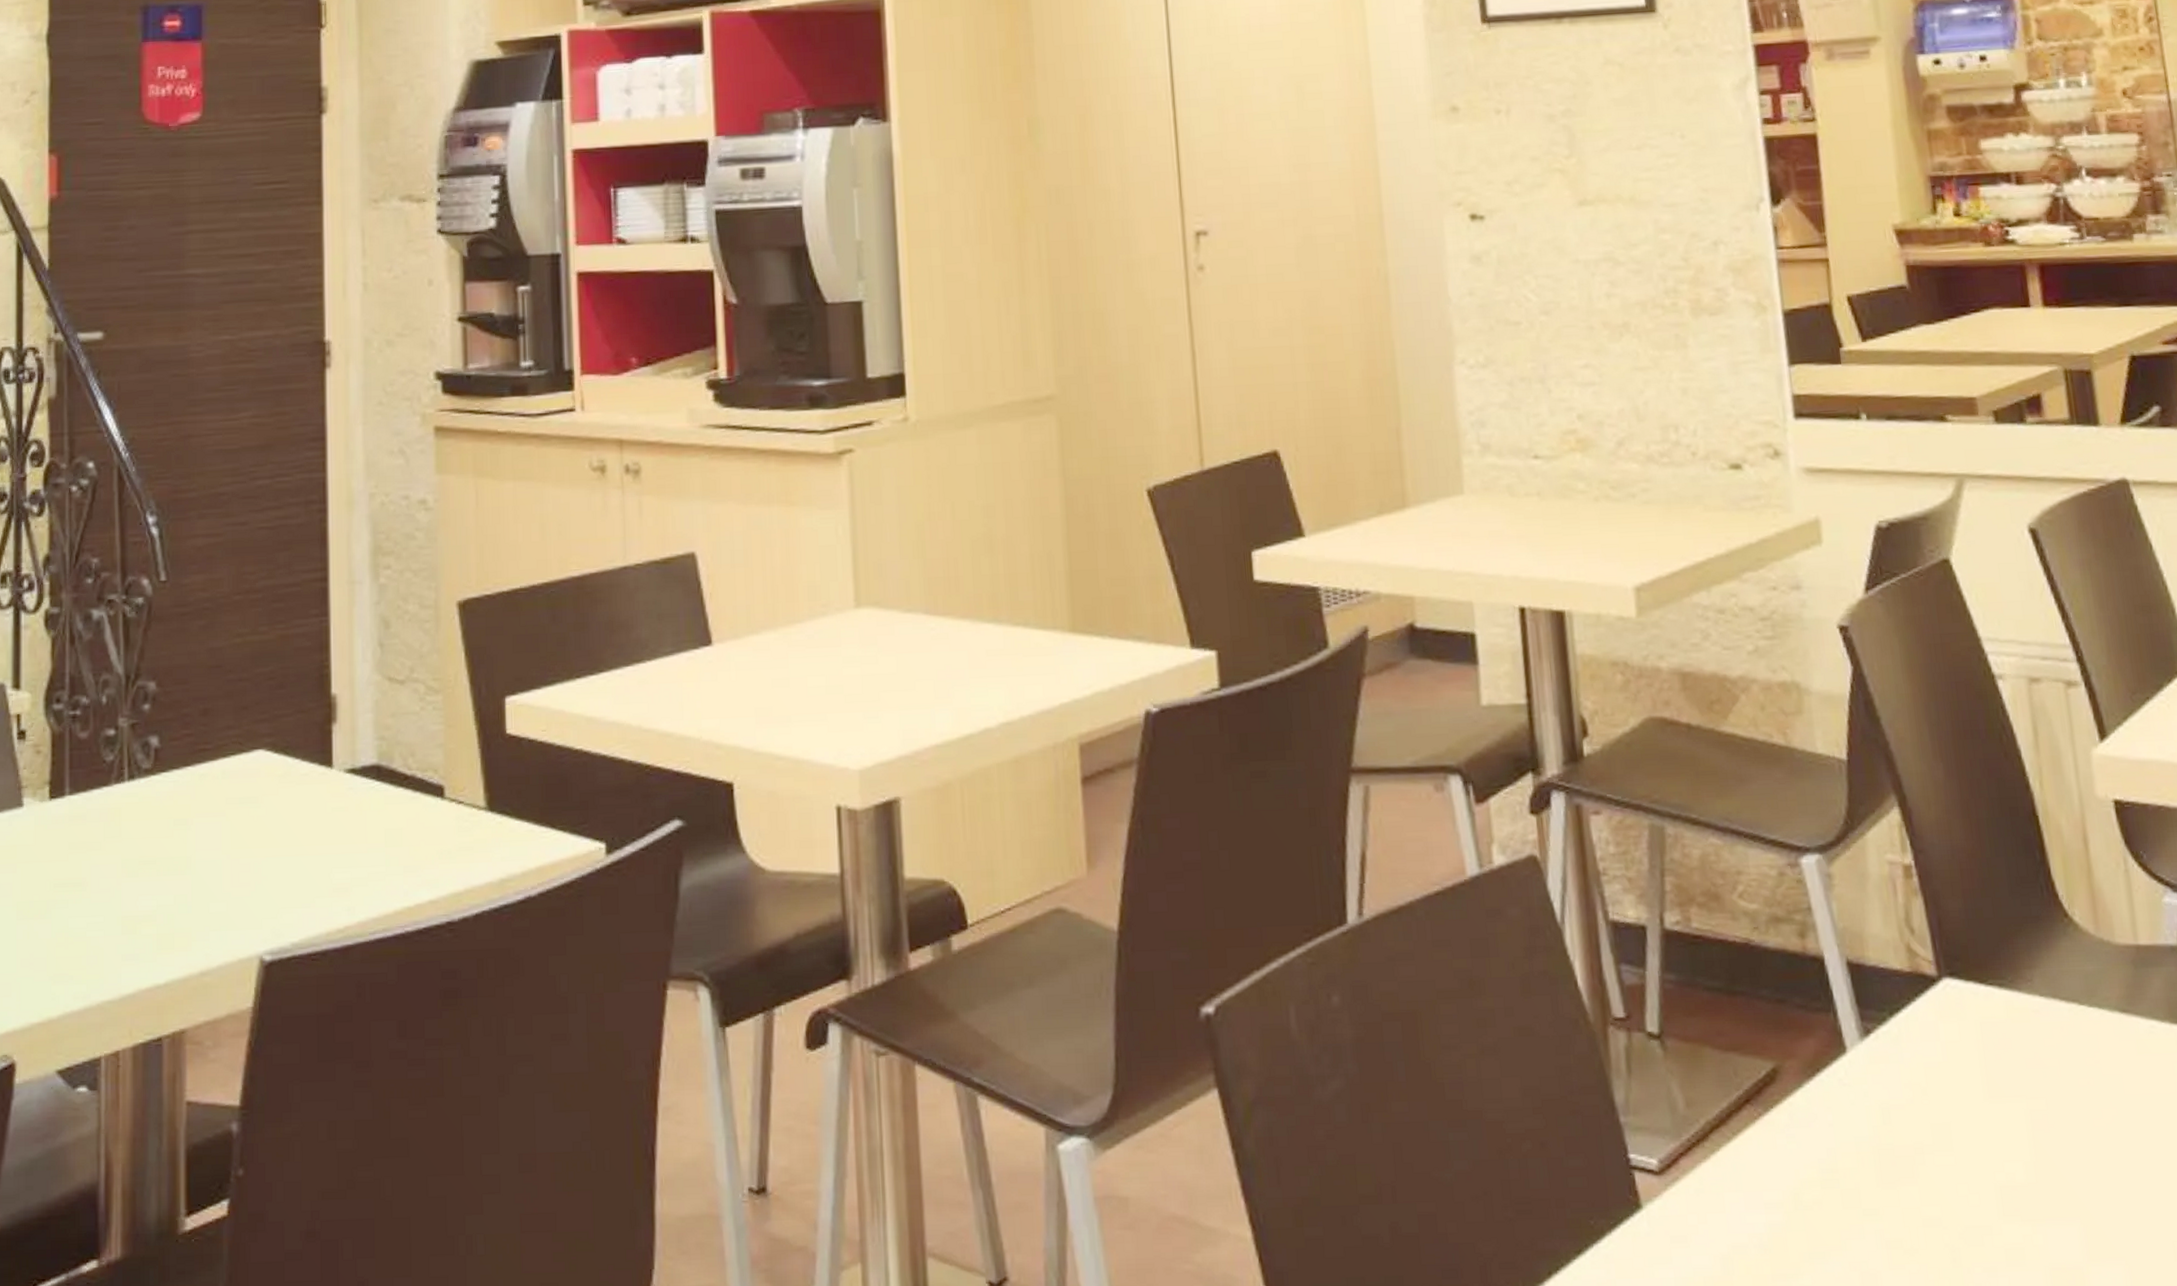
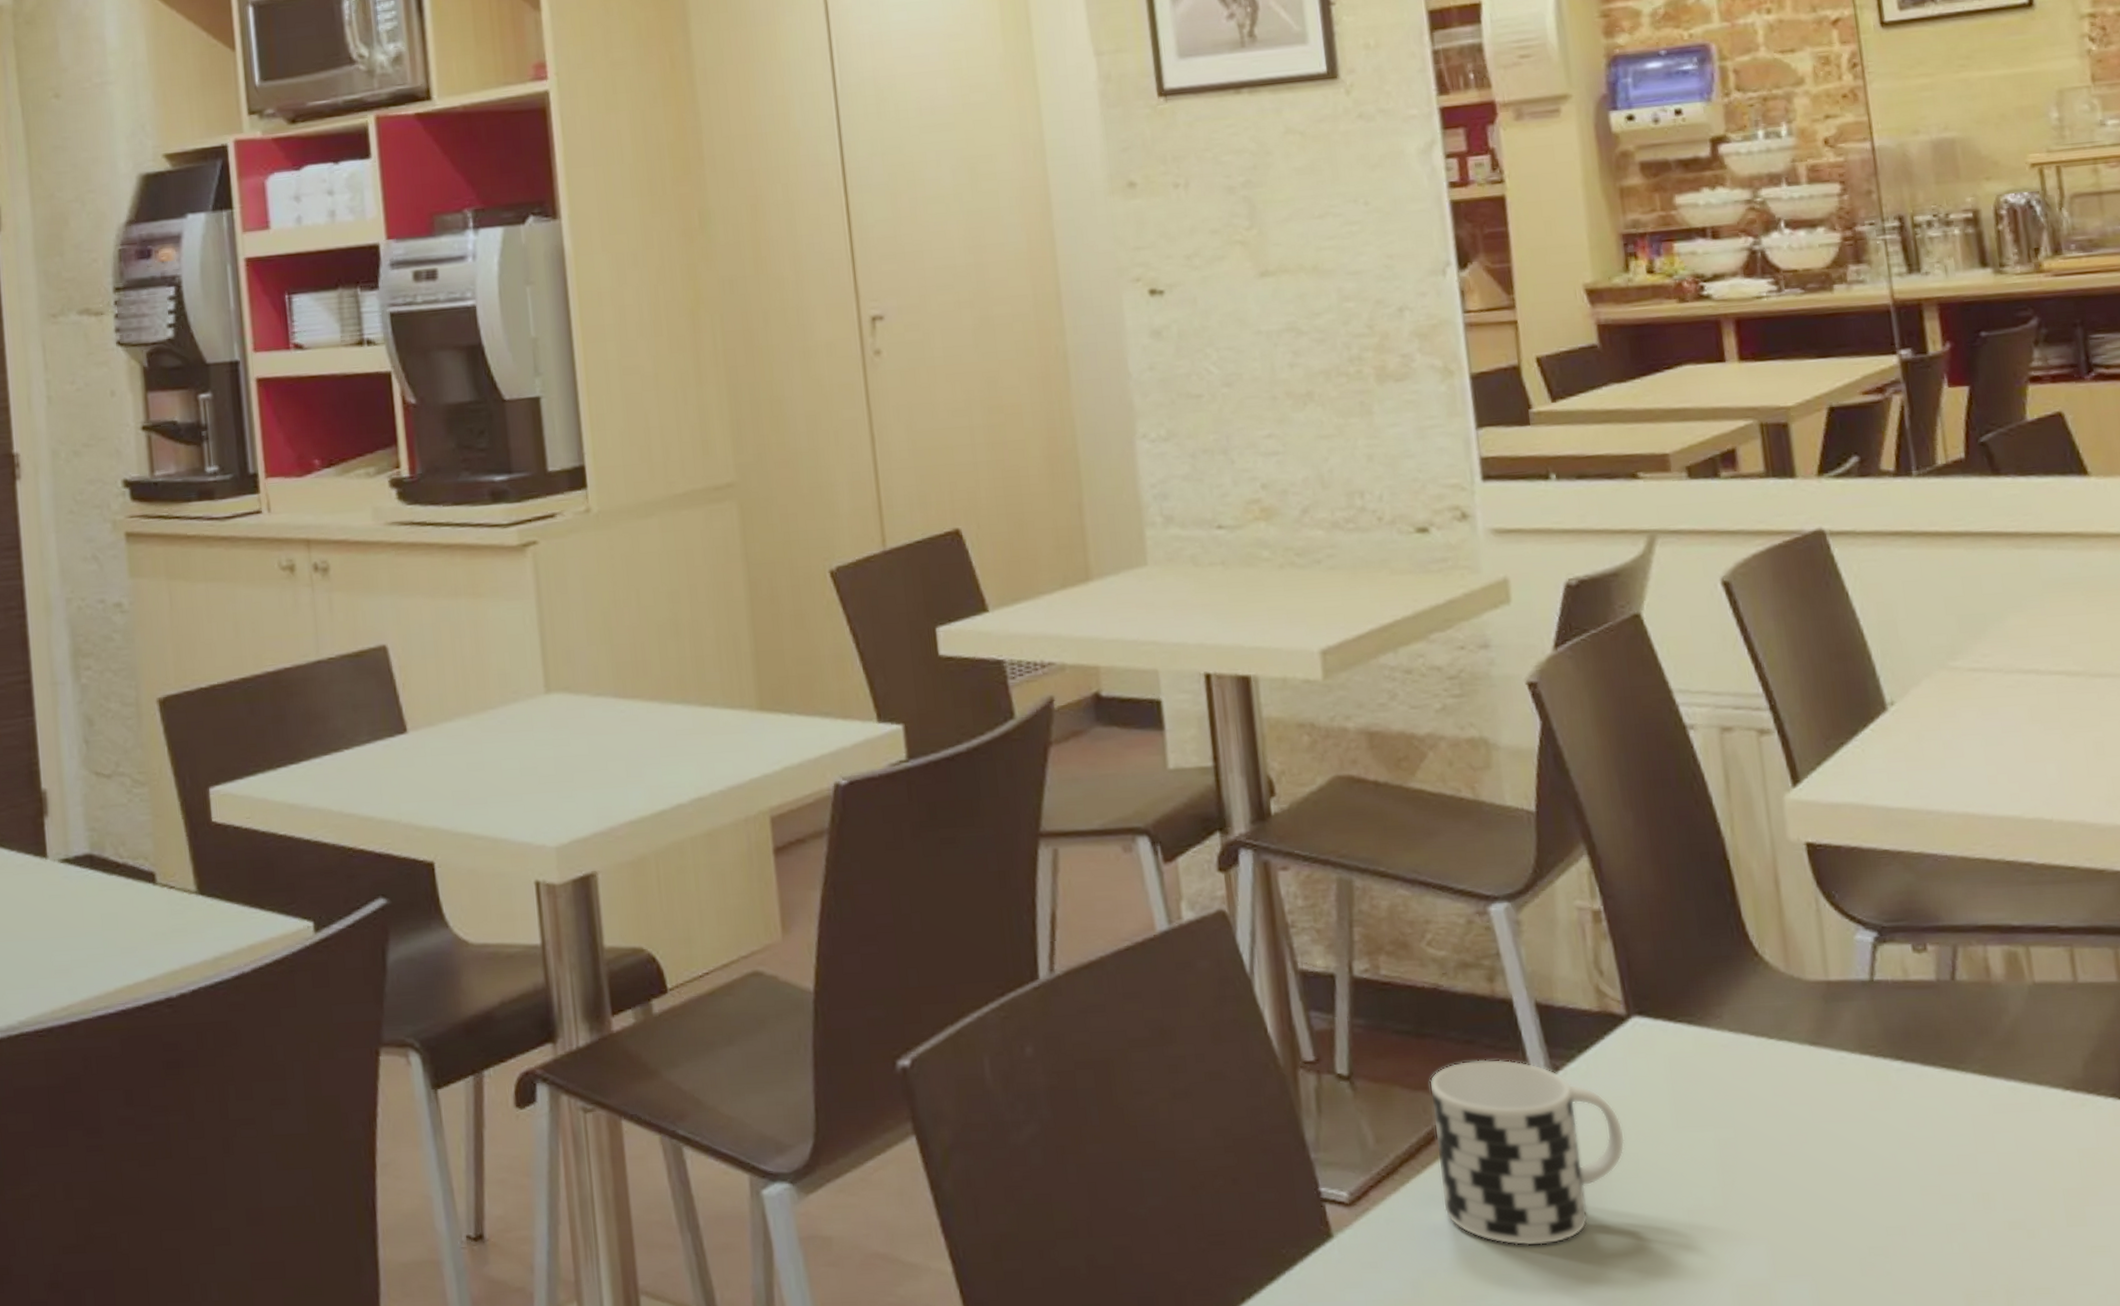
cup: none [1740,1020,1937,1221] -> present [1429,1059,1625,1246]

